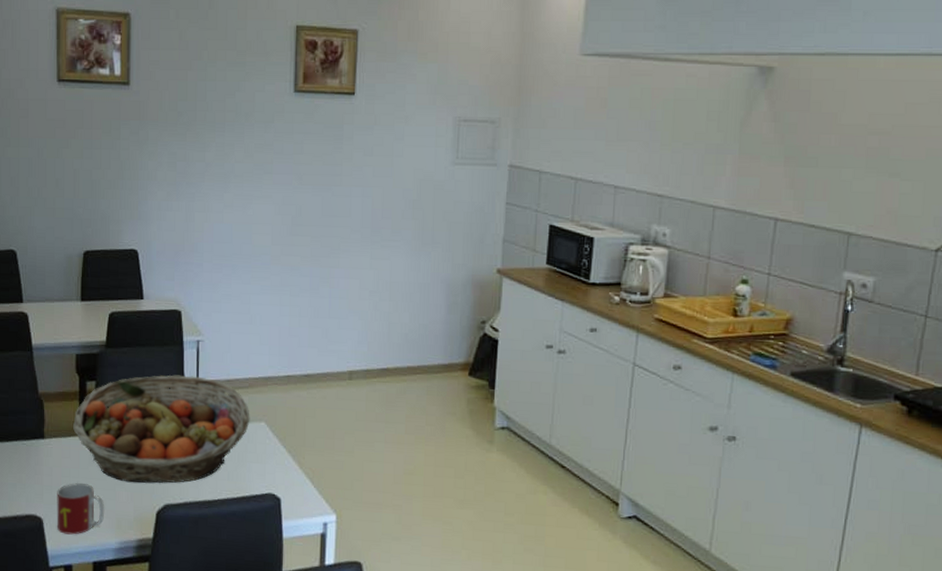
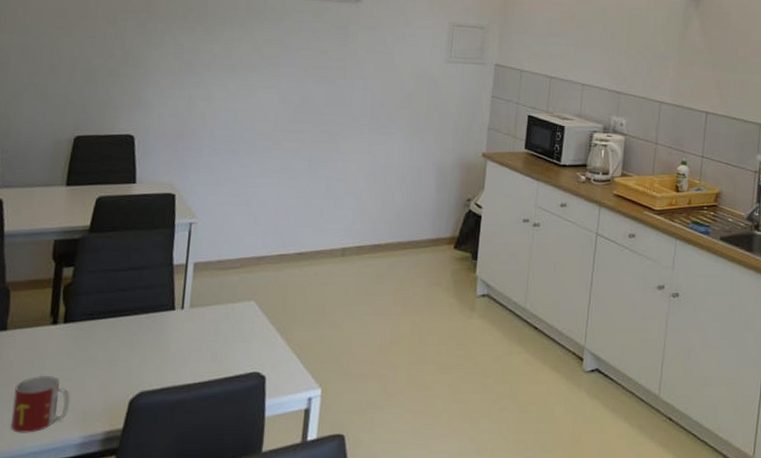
fruit basket: present [72,375,250,484] -> none [41,257,240,372]

